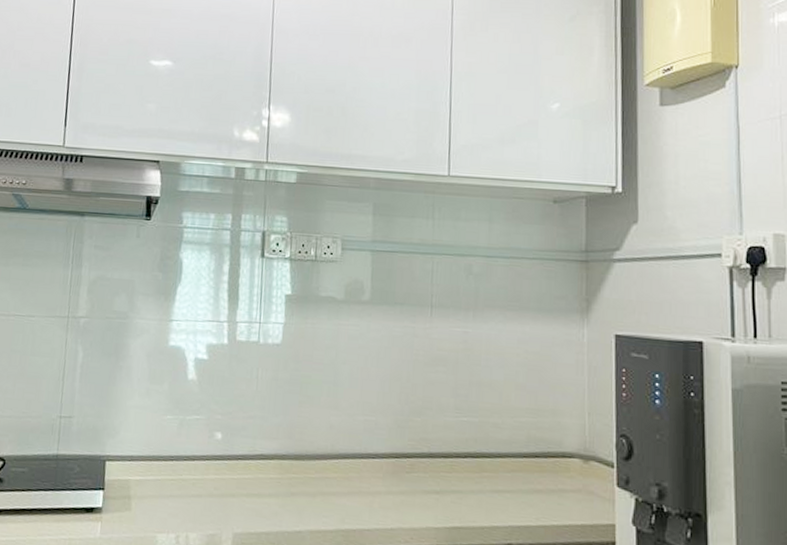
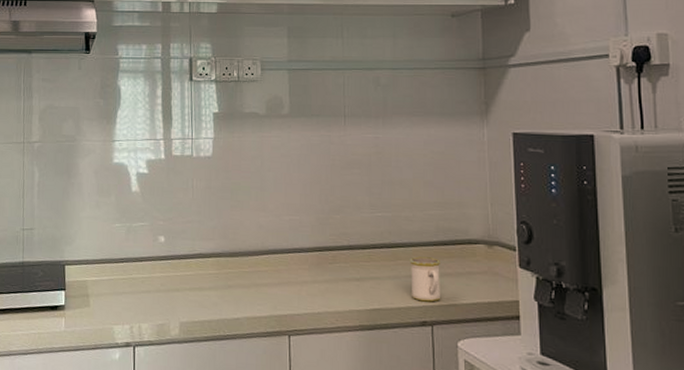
mug: none [496,469,530,522] -> present [409,256,440,302]

